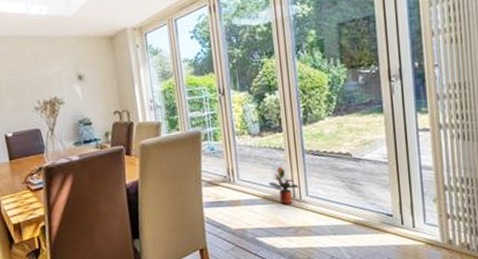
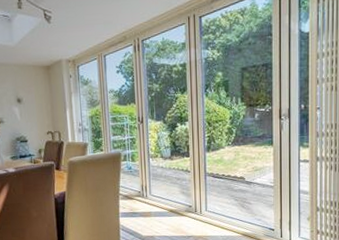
potted plant: present [268,166,299,204] -> none [175,185,200,217]

